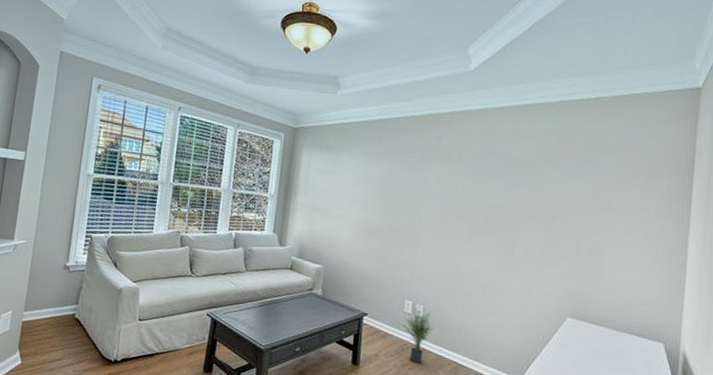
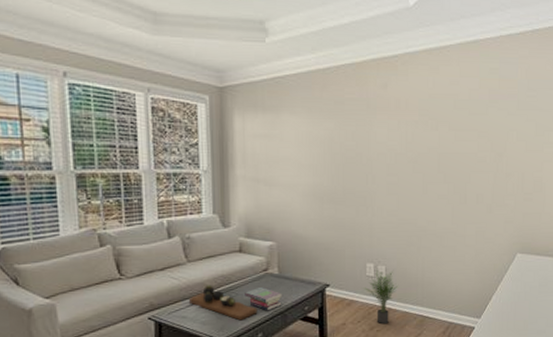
decorative tray: none [241,294,299,332] -> present [188,285,258,321]
books: none [289,304,322,328] -> present [245,286,282,311]

